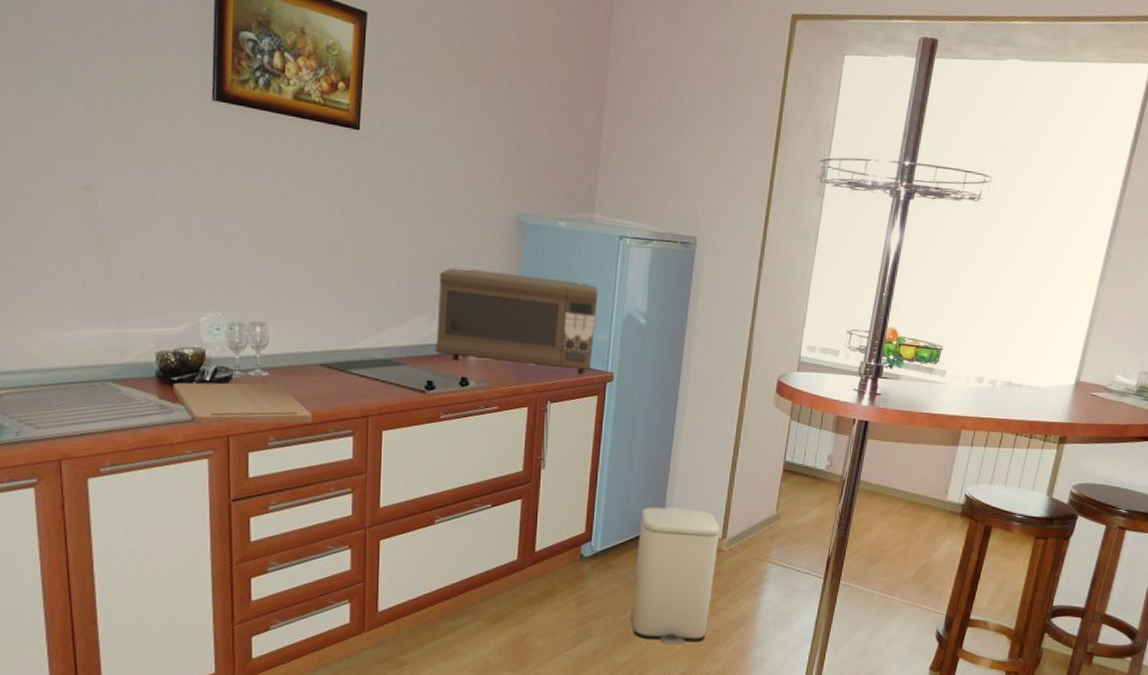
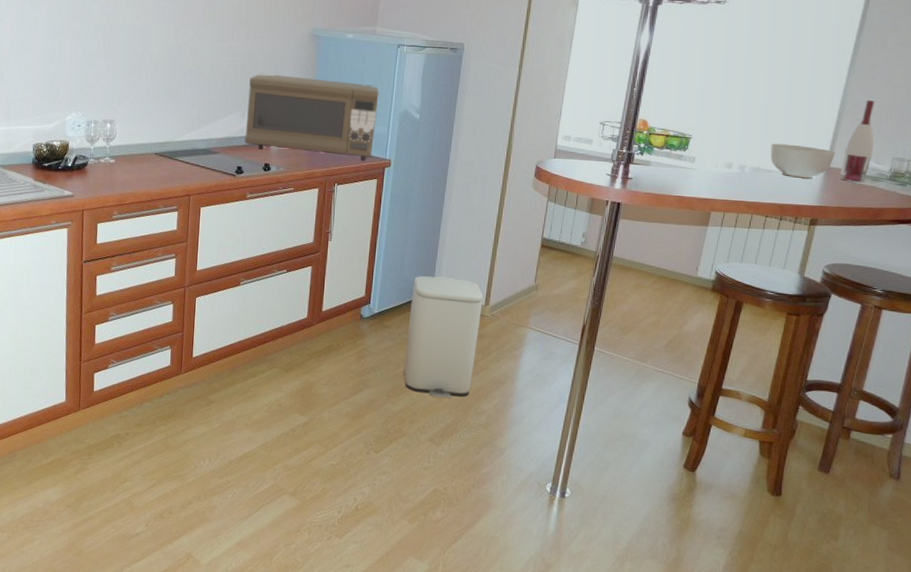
cutting board: present [173,382,312,426] -> none [44,167,147,202]
bowl: none [1021,355,1086,394] -> present [770,143,836,179]
wine bottle: none [1088,309,1126,398] -> present [839,99,876,183]

